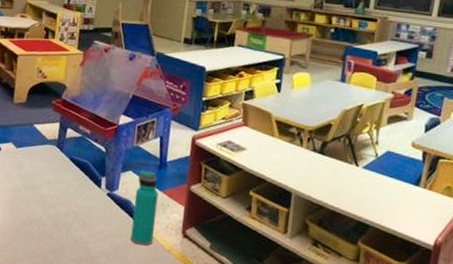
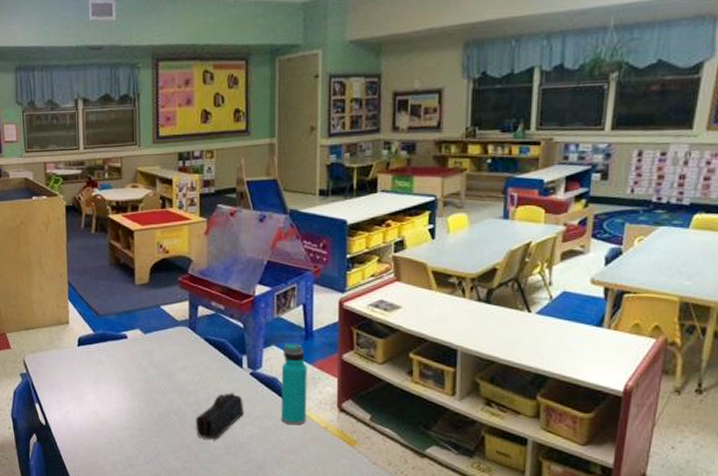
pencil case: none [53,209,99,251] -> present [195,393,244,440]

